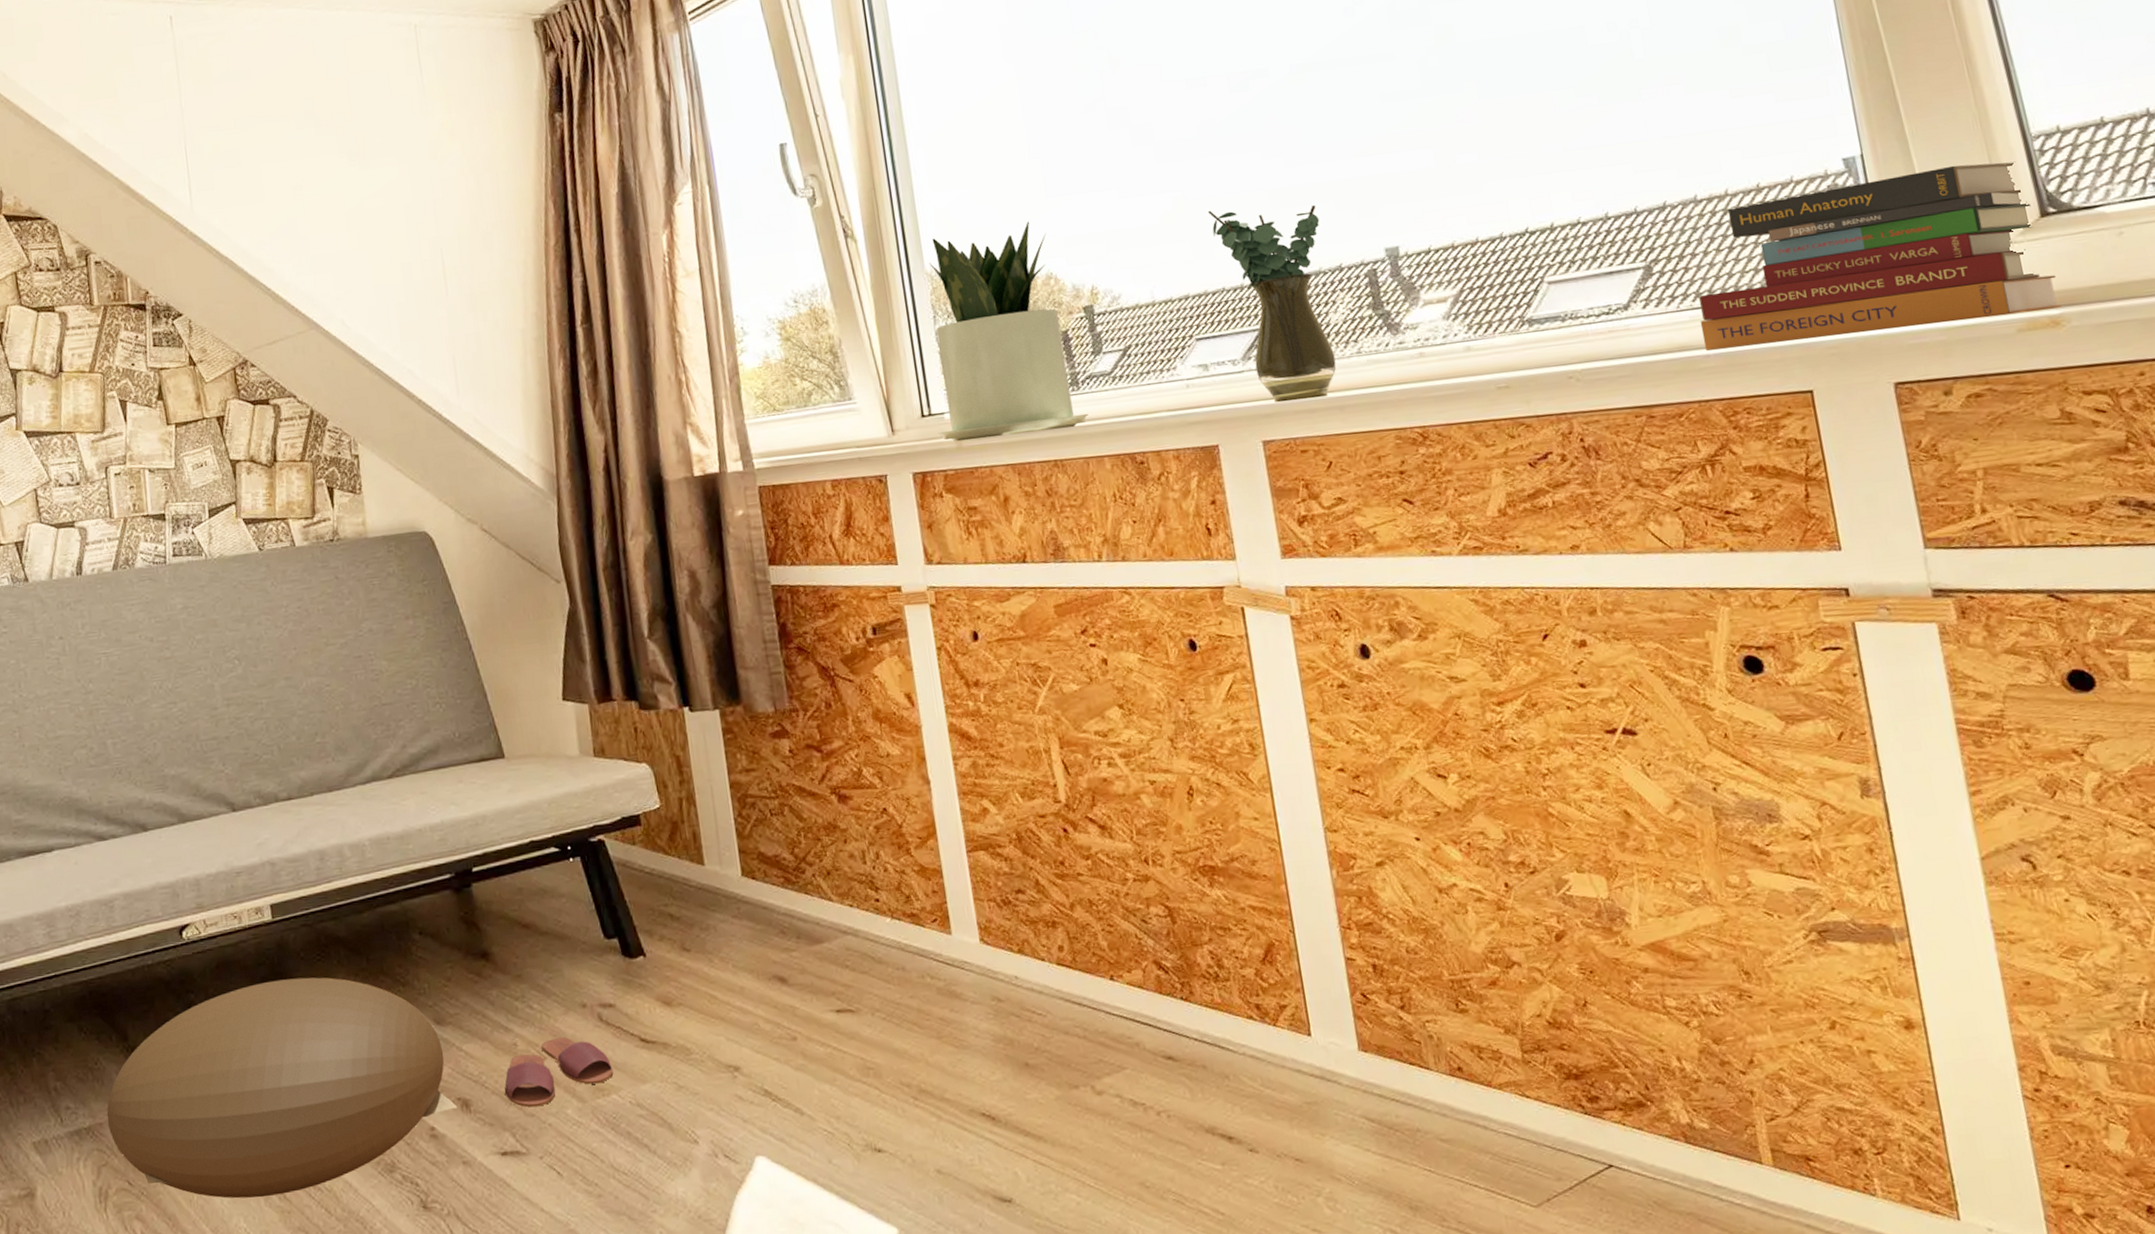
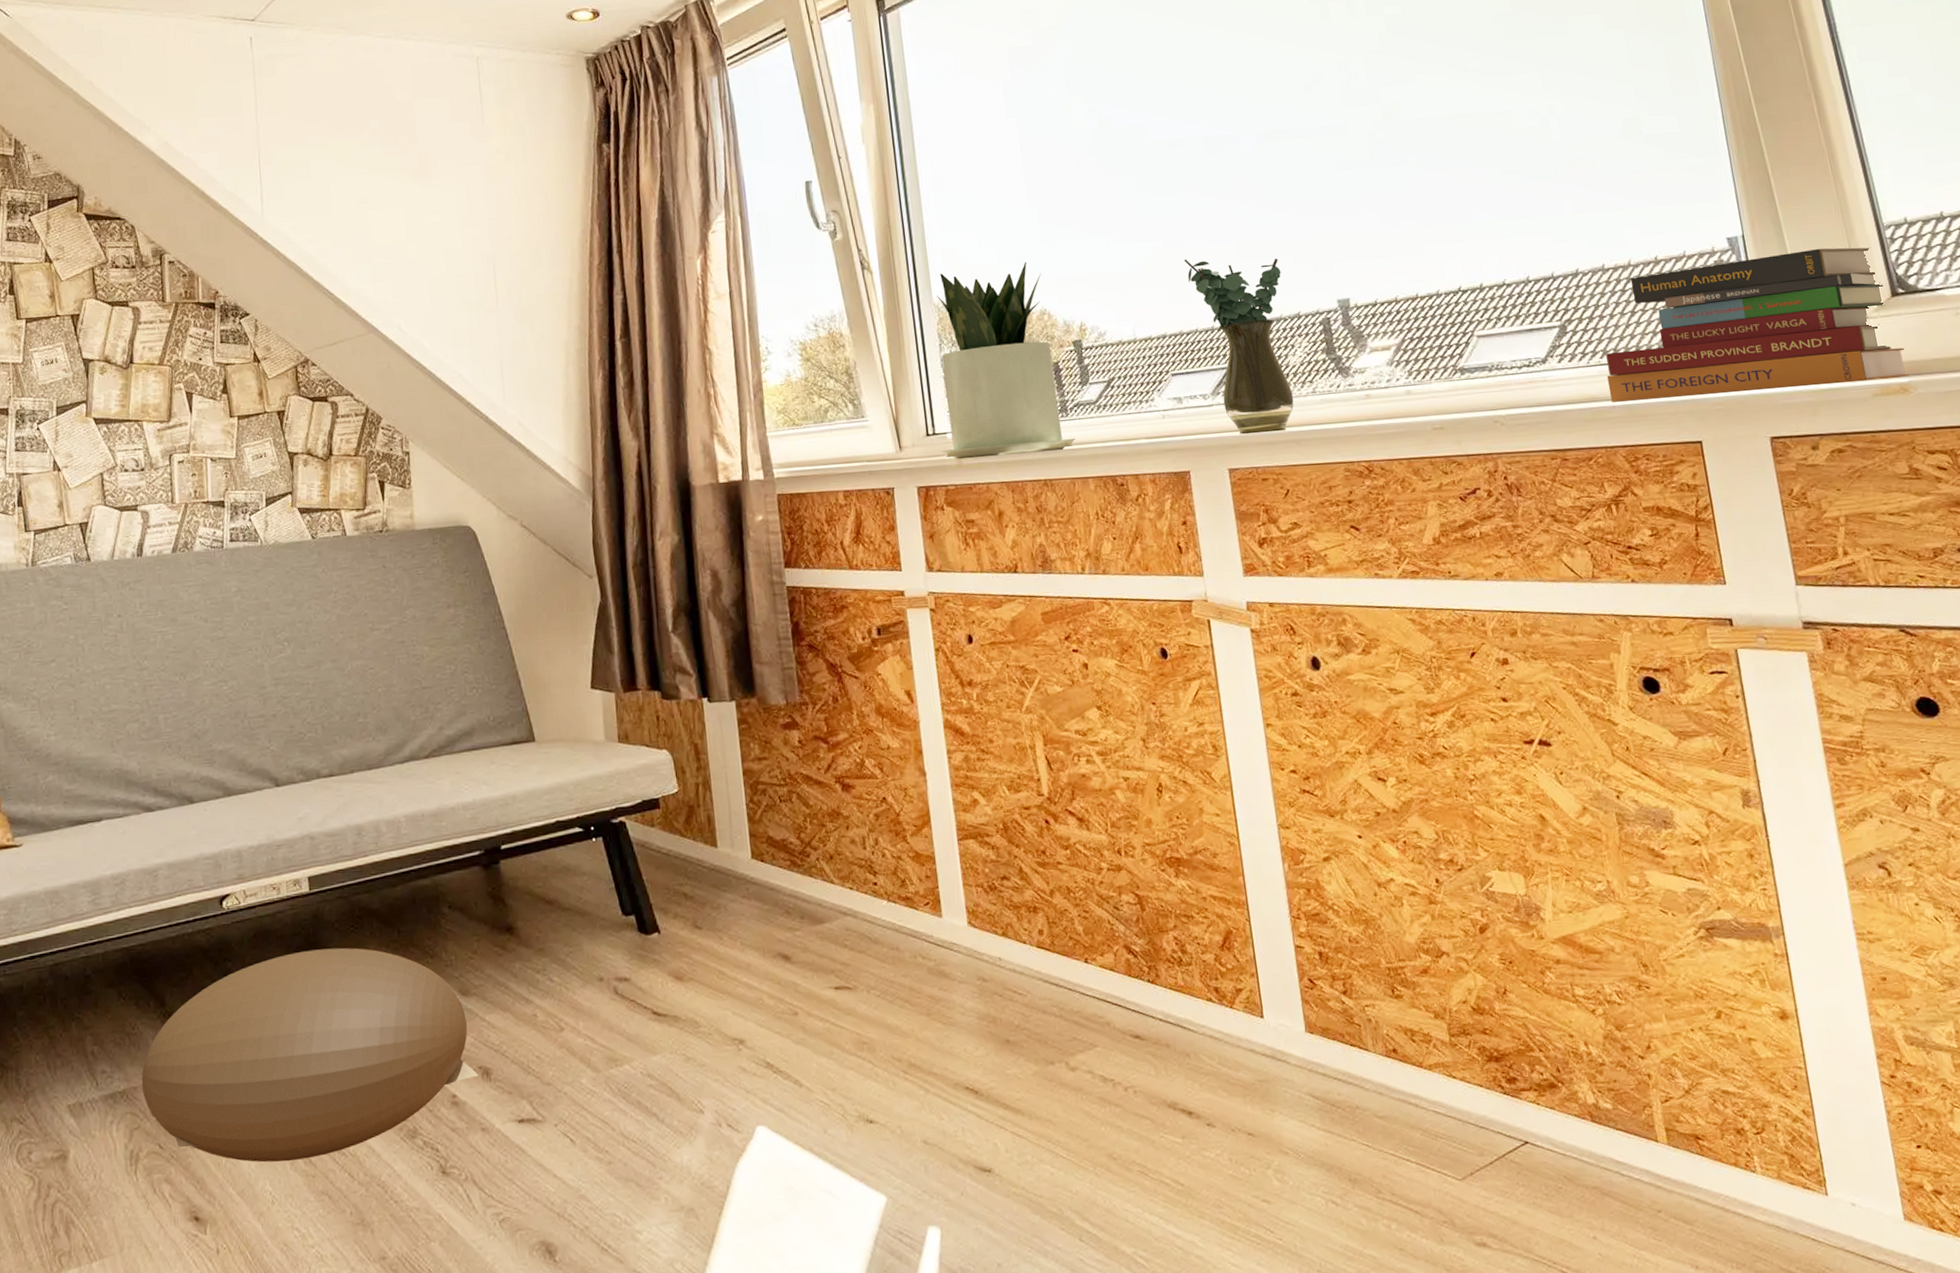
slippers: present [504,1037,614,1108] -> none [524,1009,627,1077]

